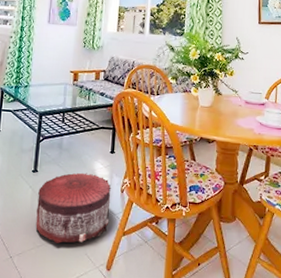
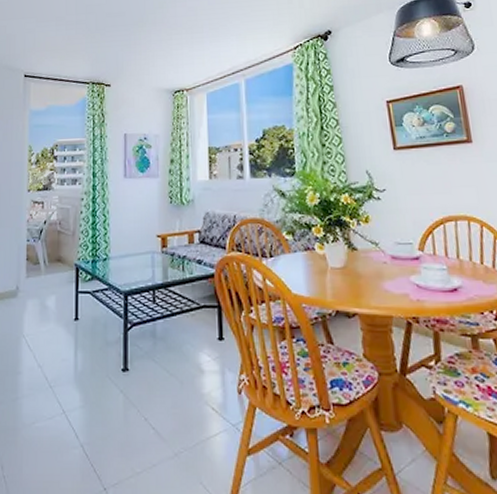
pouf: present [35,172,112,243] -> none [132,368,227,468]

